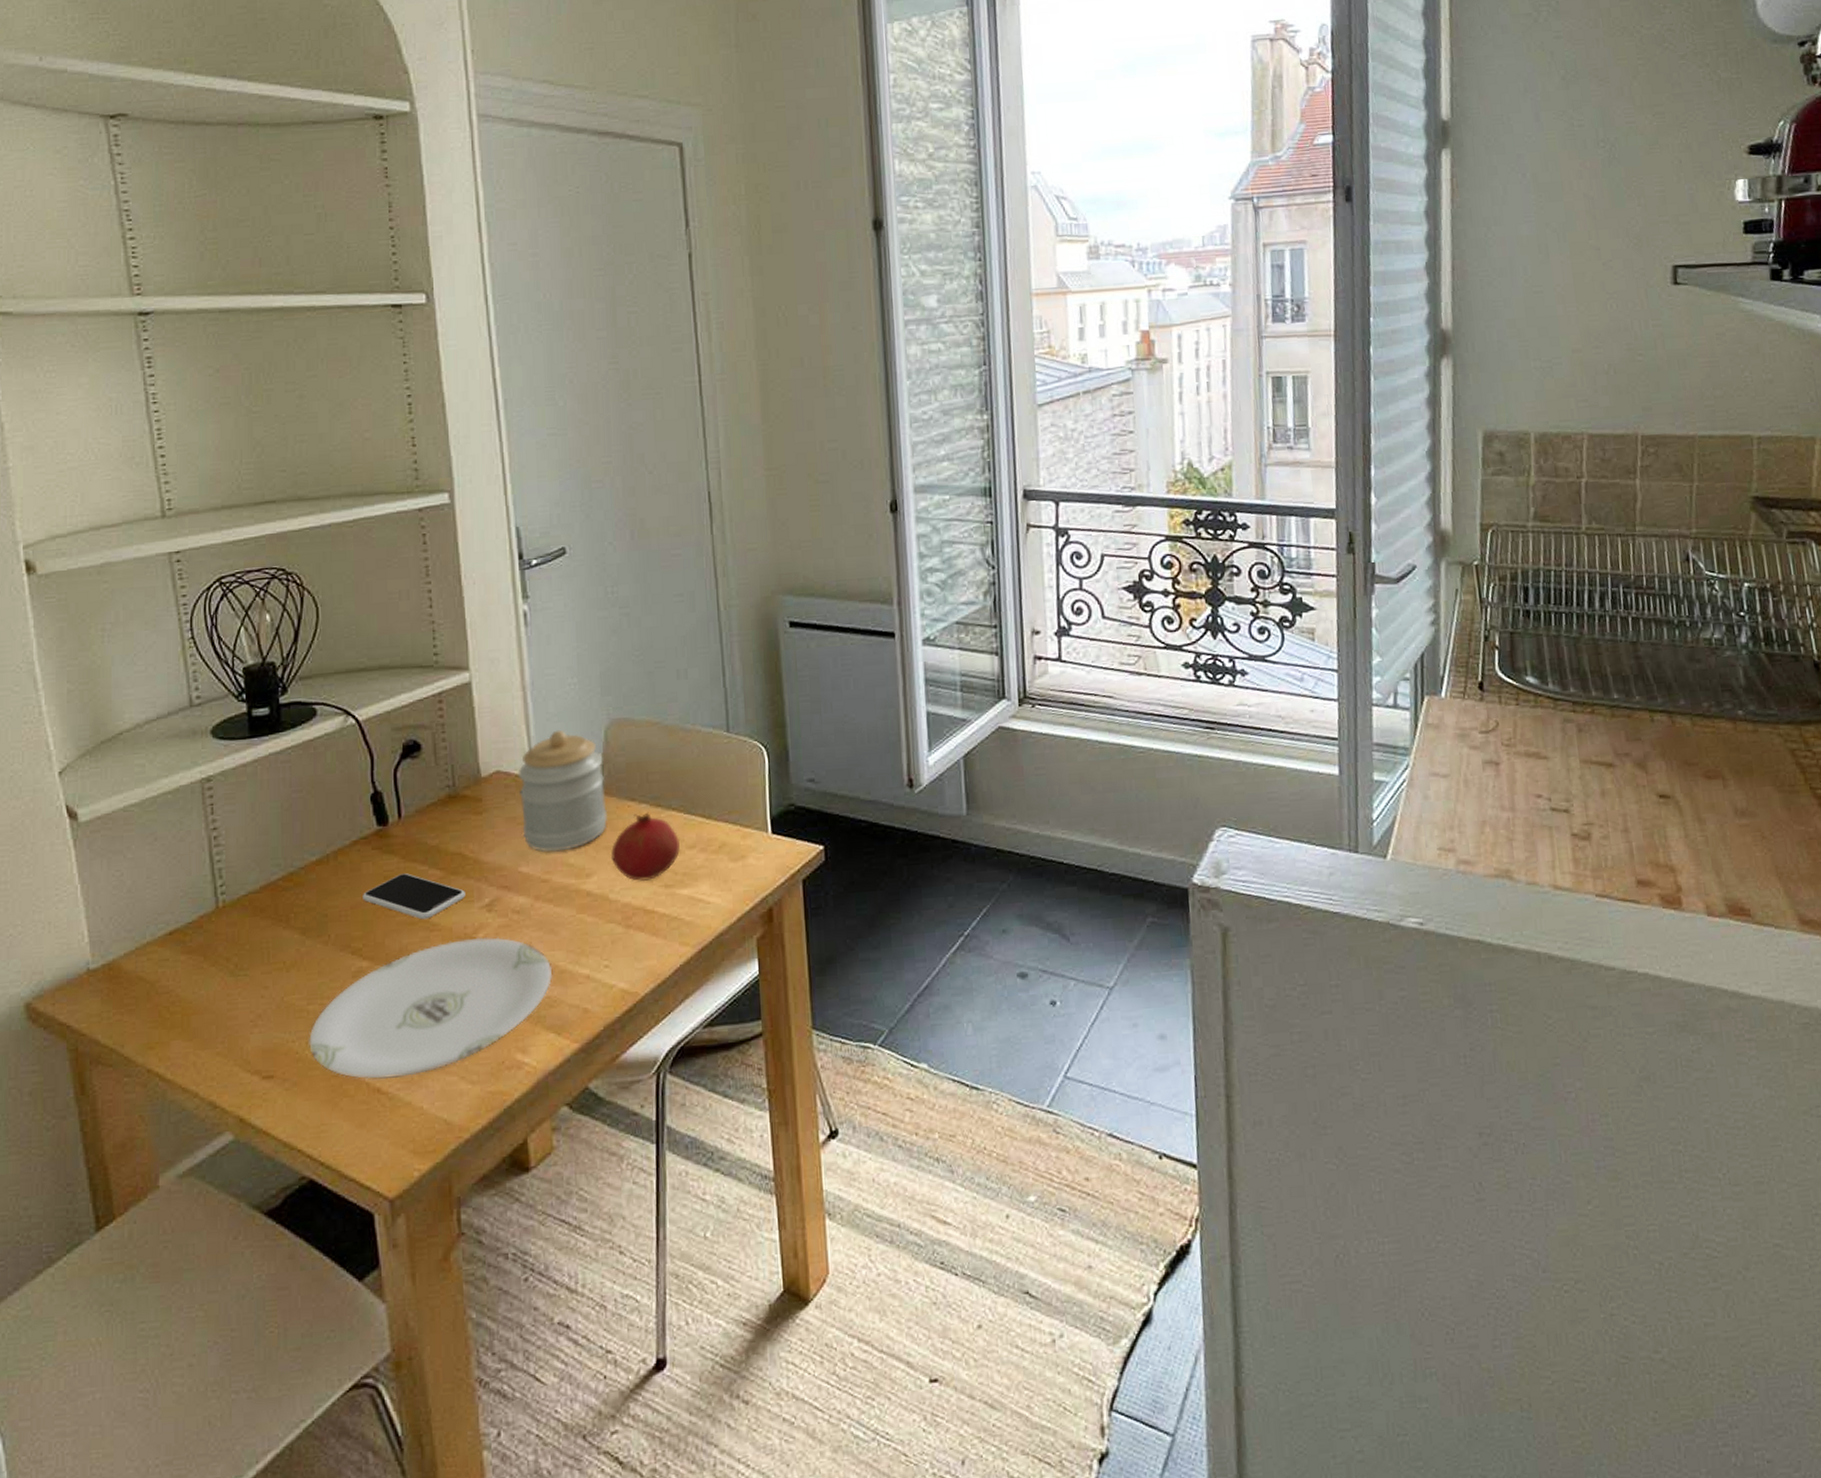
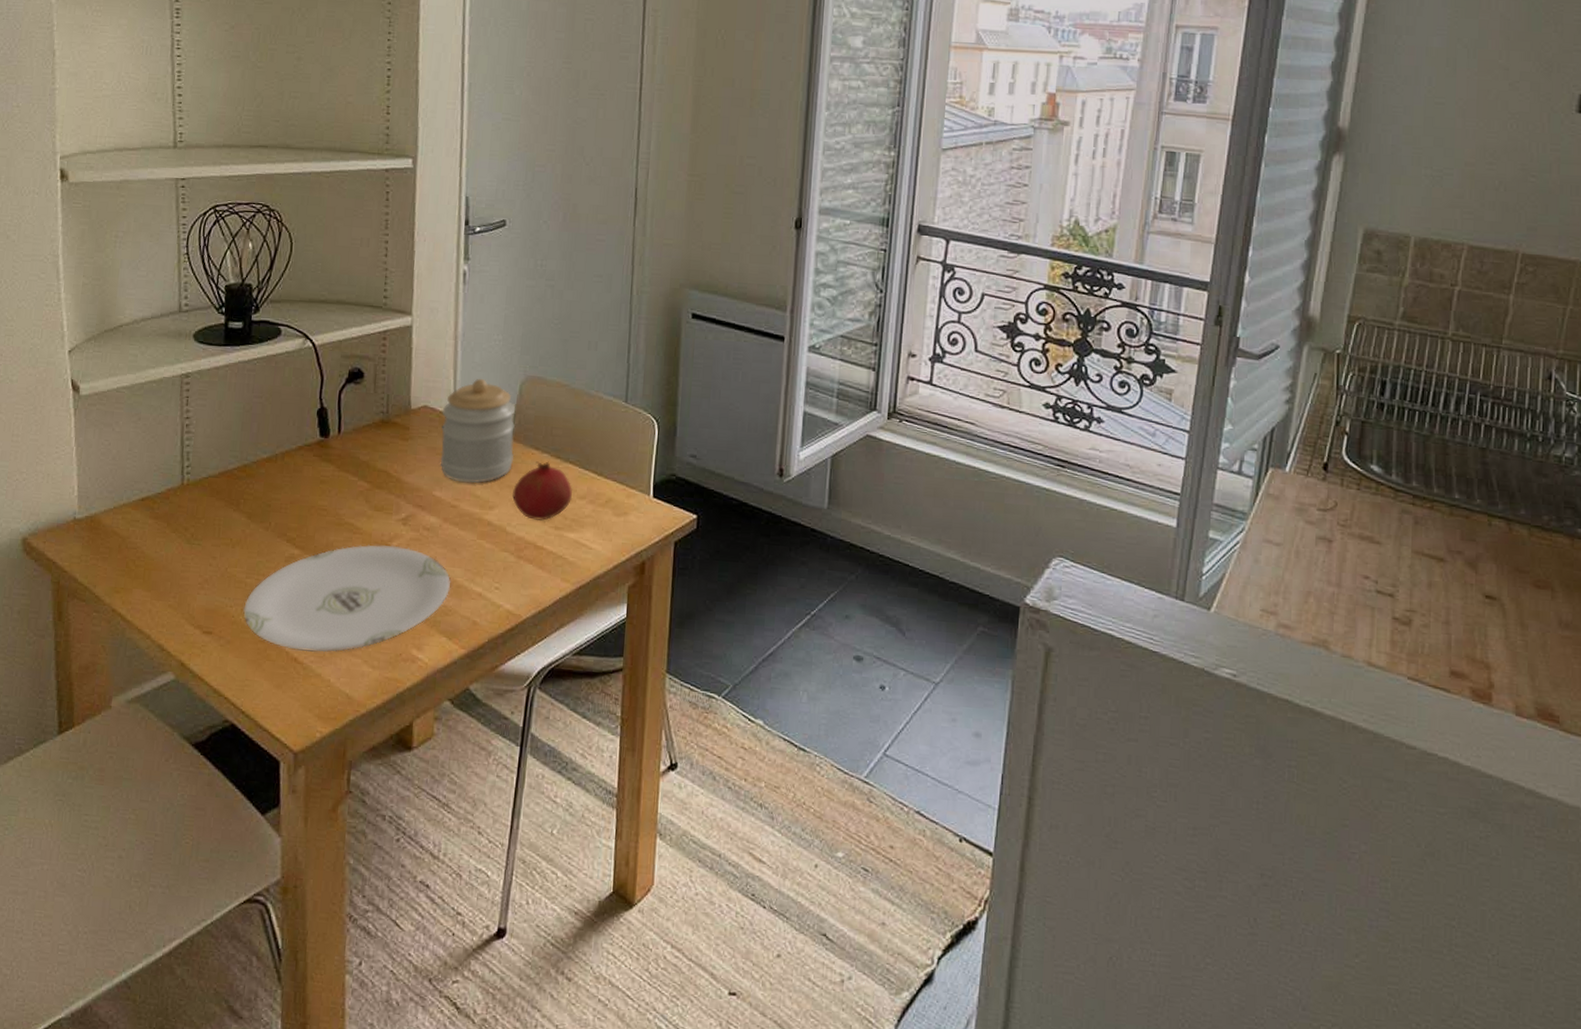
smartphone: present [363,873,466,920] -> none [301,480,386,523]

